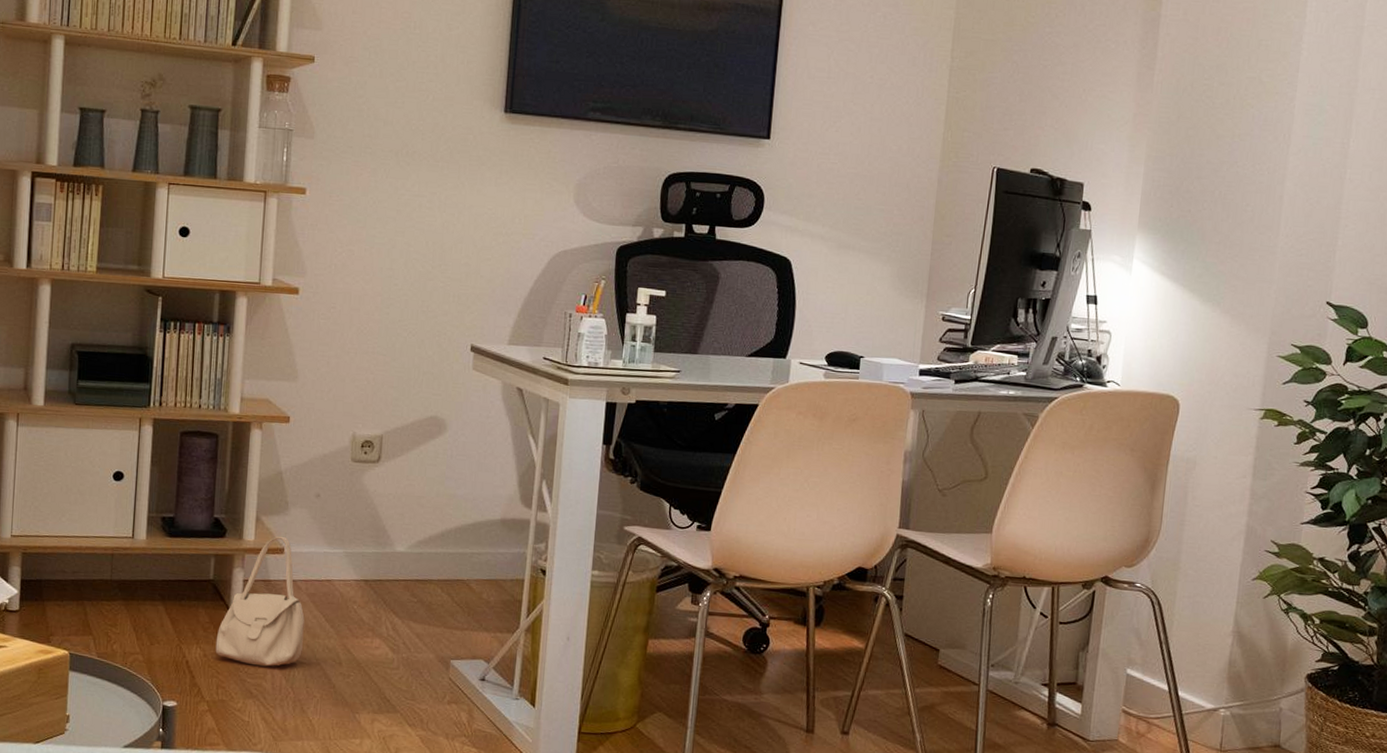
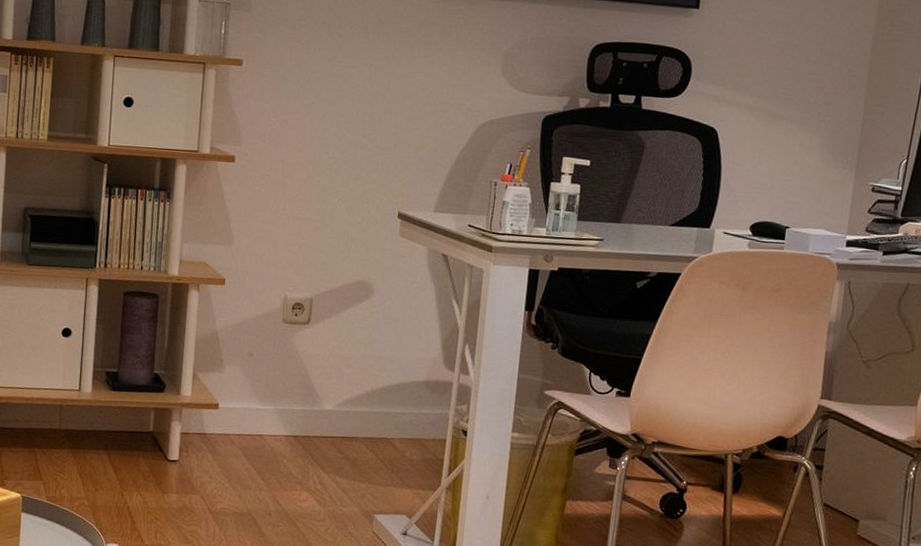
handbag: present [215,536,305,667] -> none [154,392,237,515]

